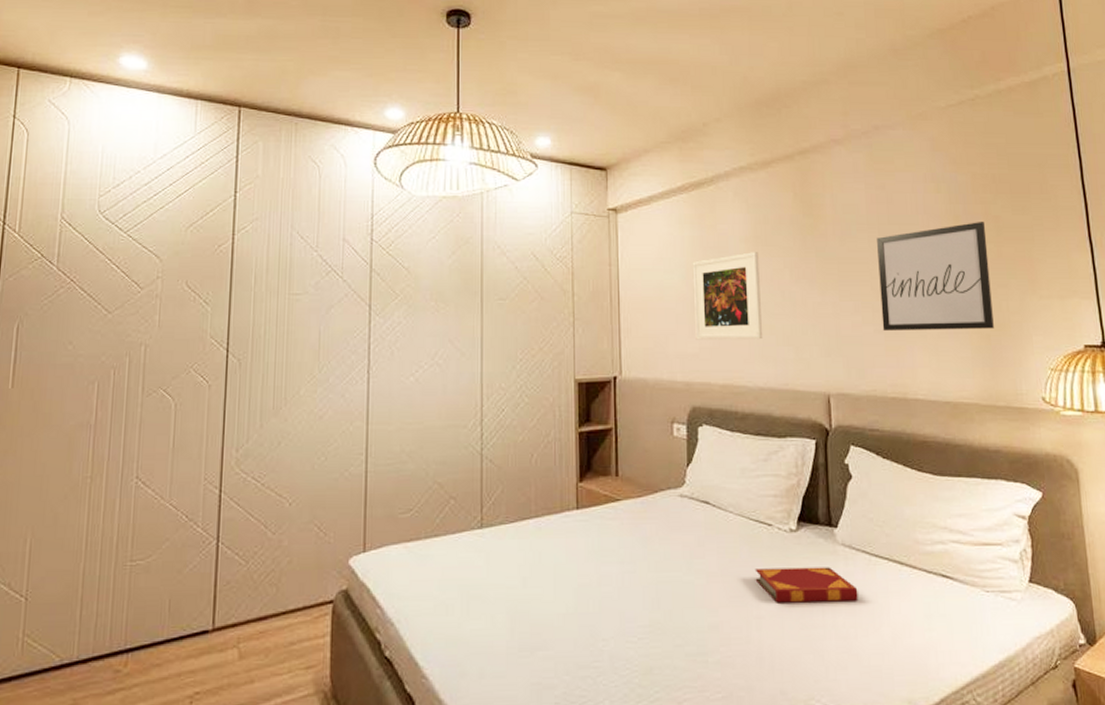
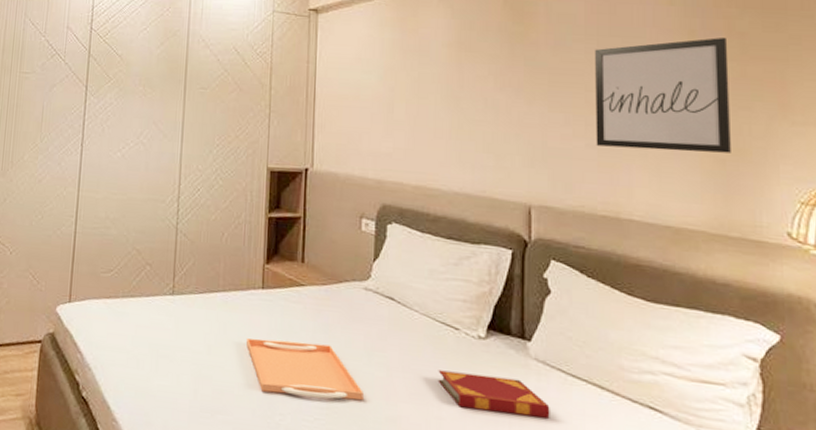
serving tray: none [564,559,685,619] -> present [246,338,363,401]
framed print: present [692,252,763,340] -> none [390,57,462,145]

